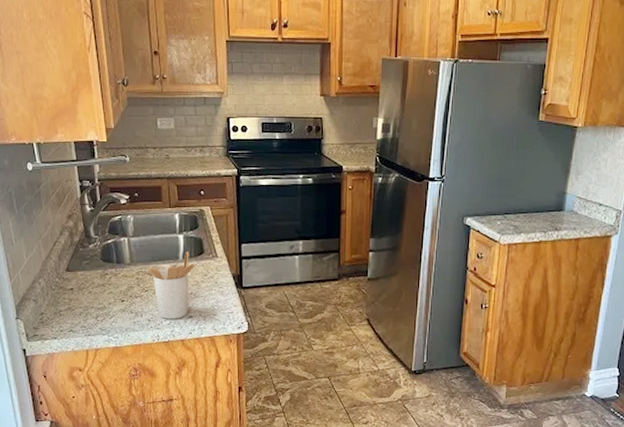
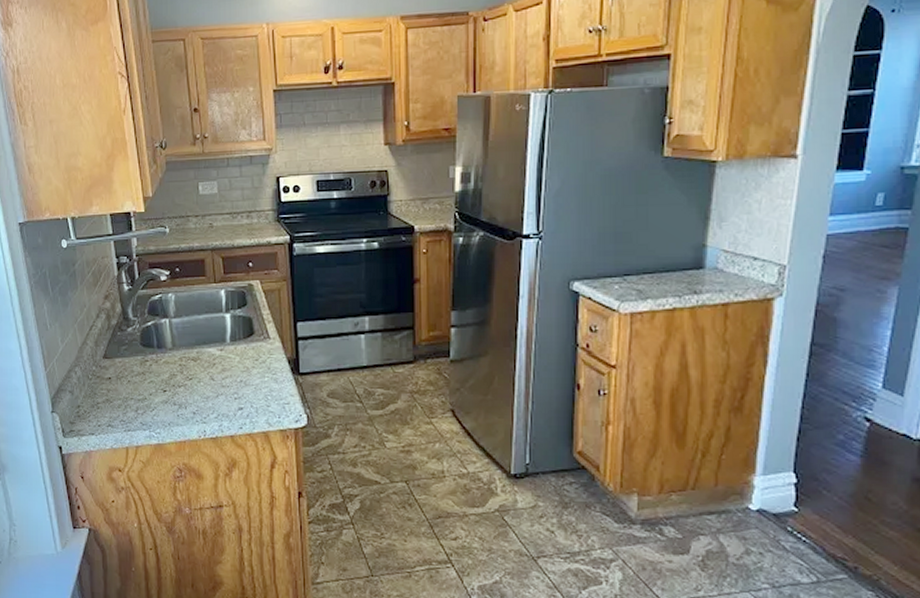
utensil holder: present [147,252,195,319] -> none [191,333,245,412]

